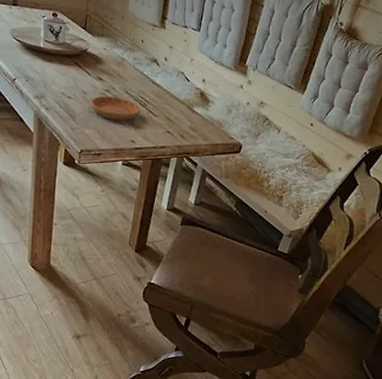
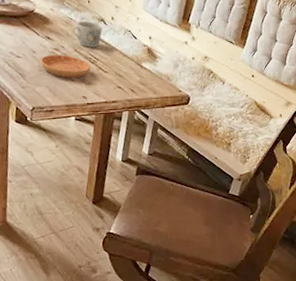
mug: none [124,62,155,89] -> present [72,22,103,47]

